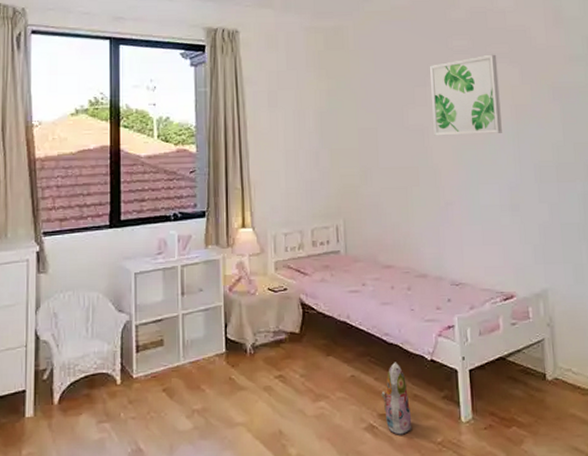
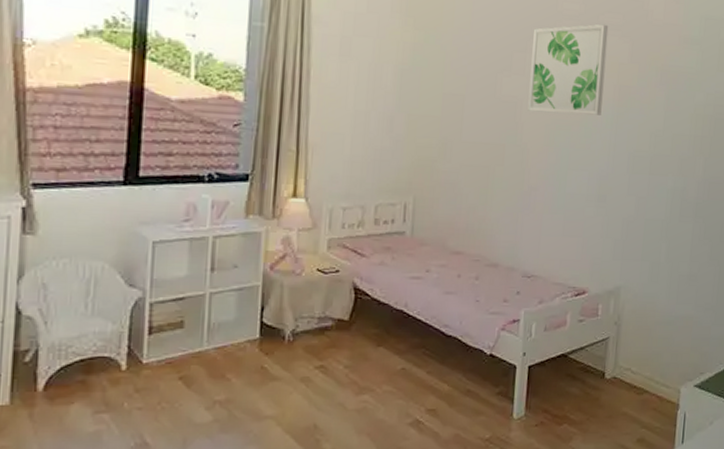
plush toy: present [381,362,412,435] -> none [432,355,462,431]

